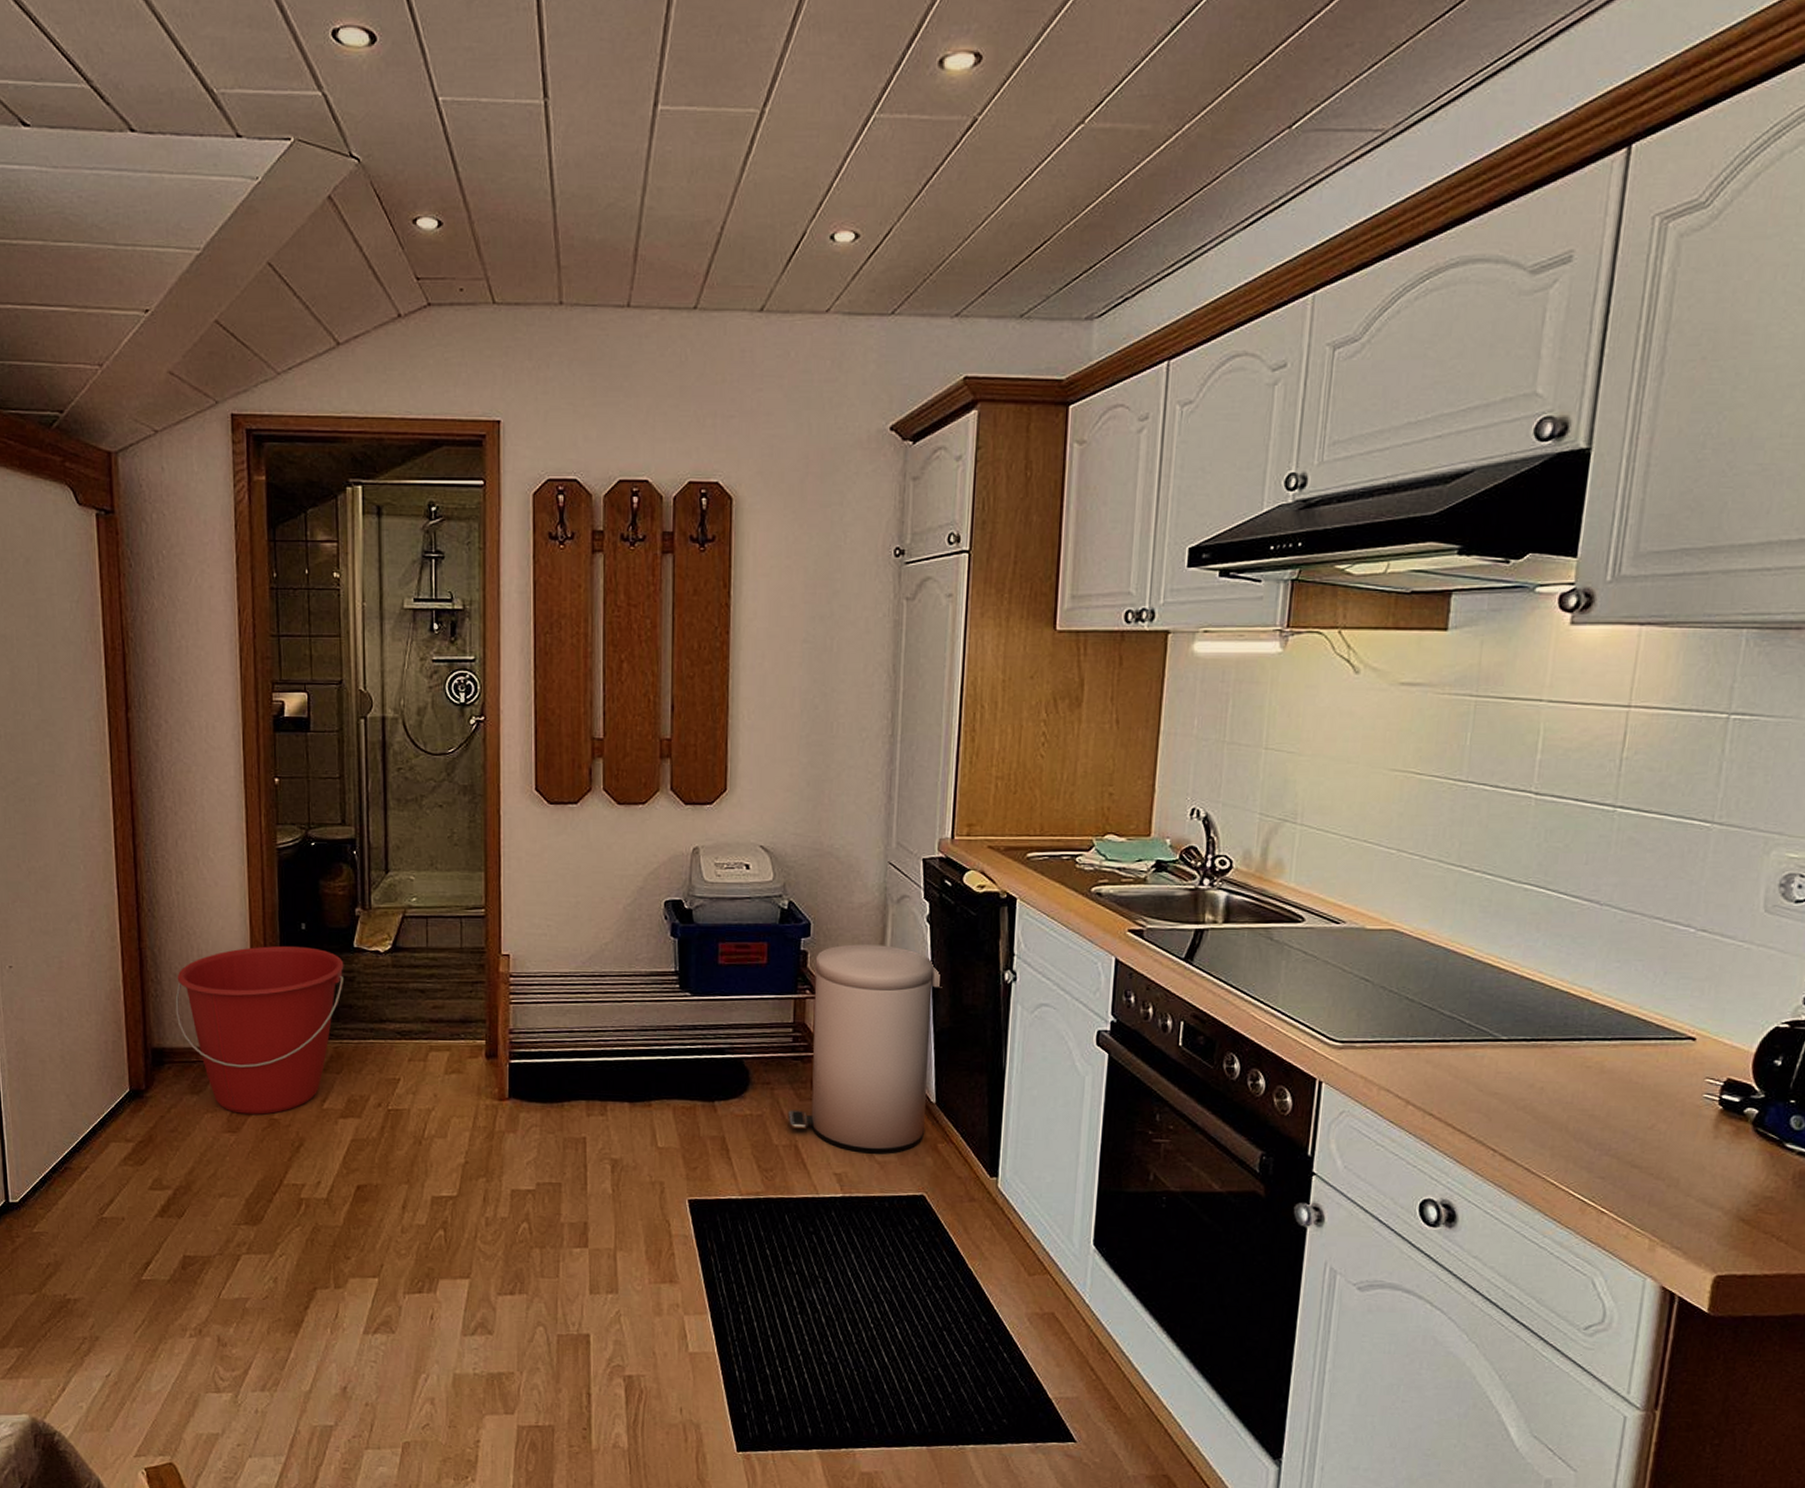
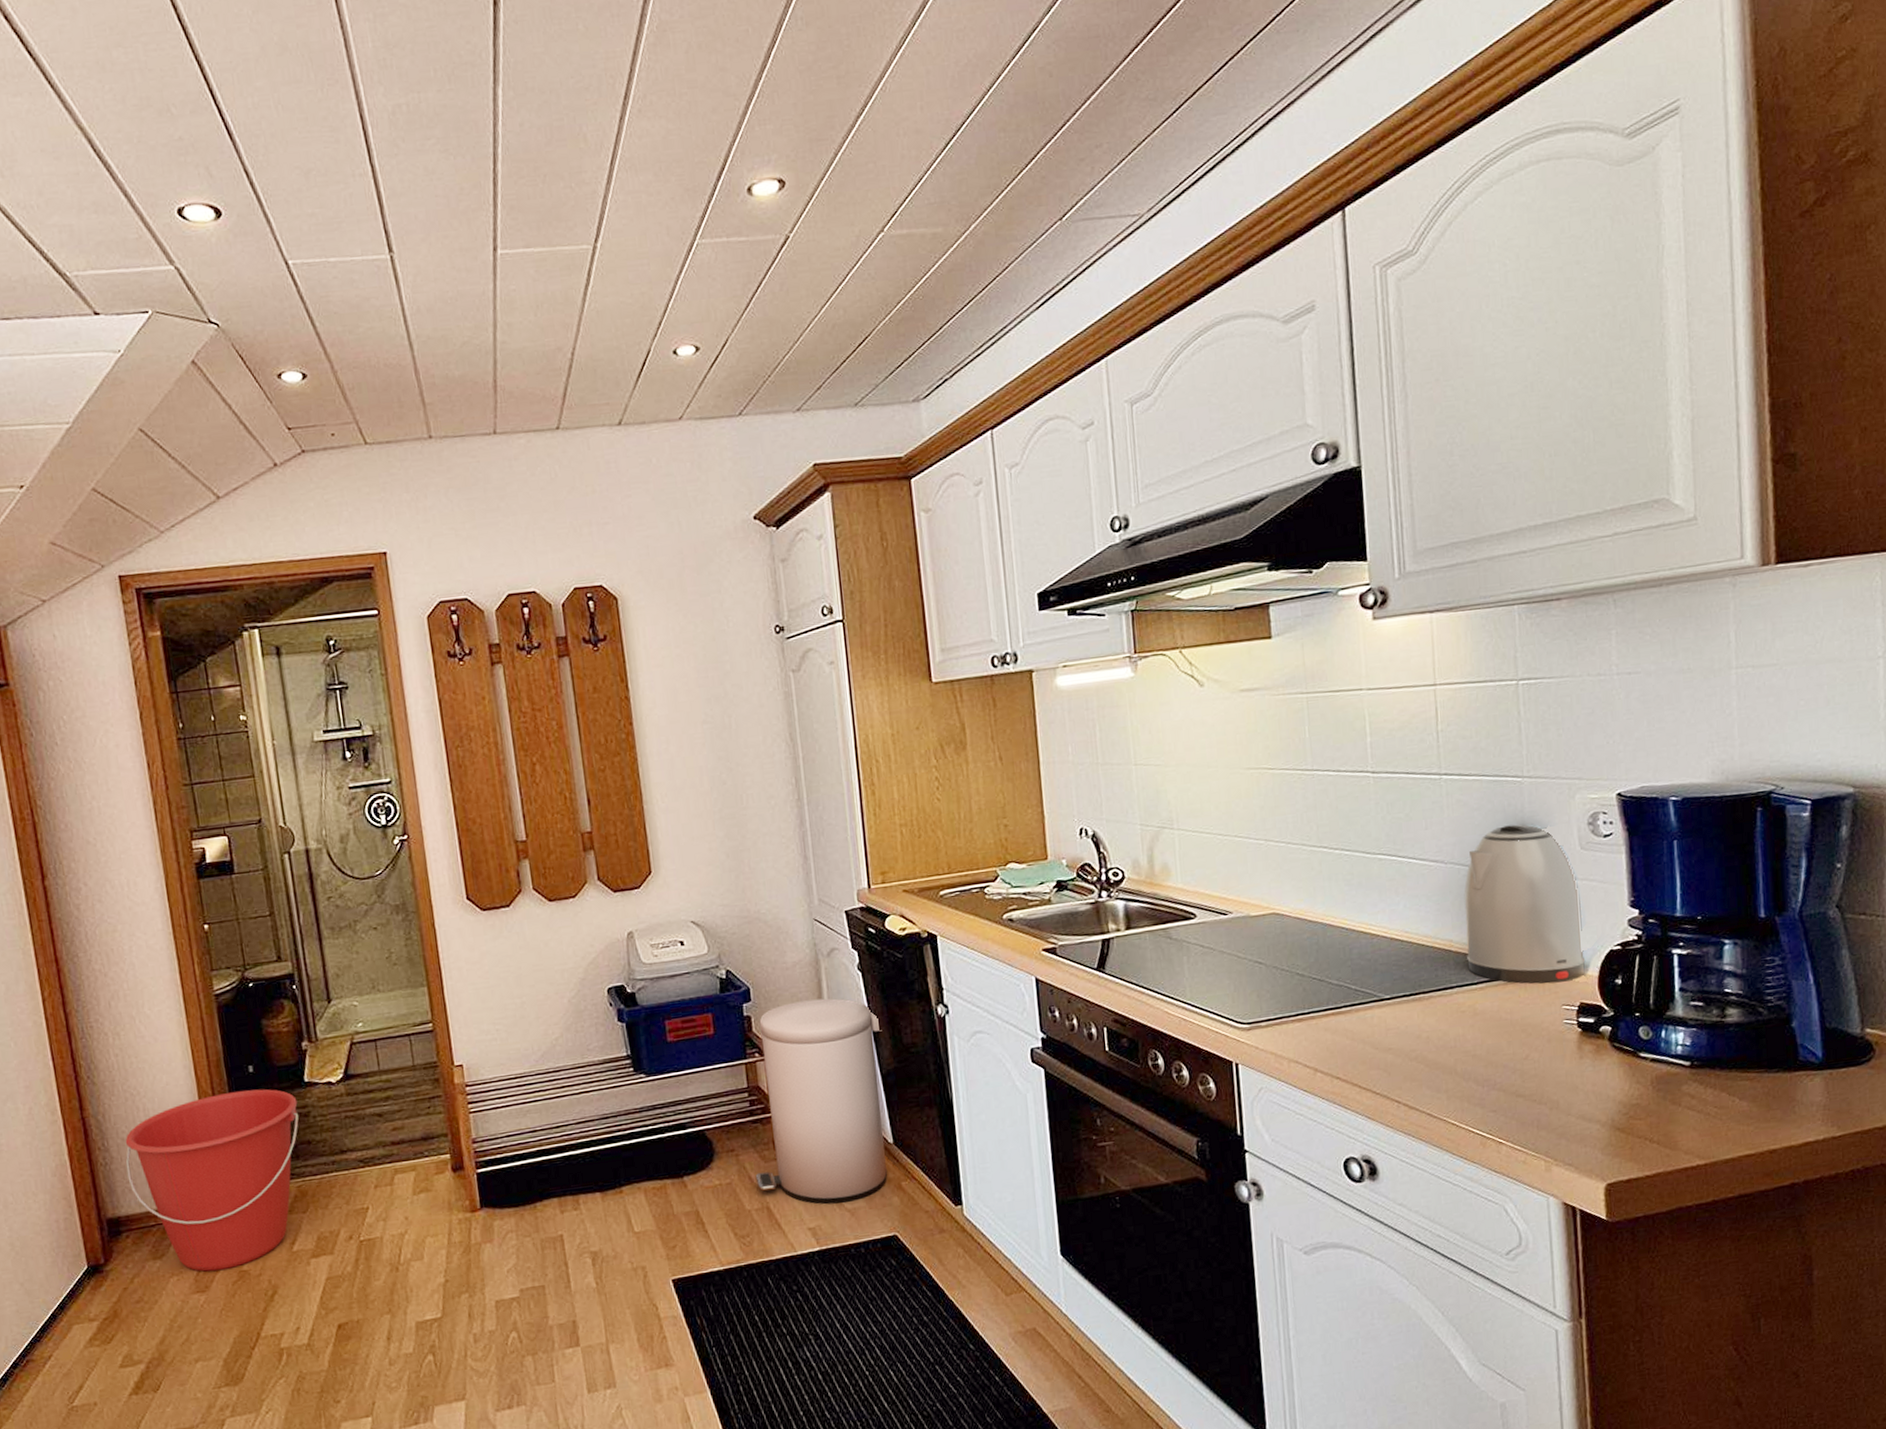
kettle: none [1604,873,1753,1053] -> present [1464,824,1586,984]

